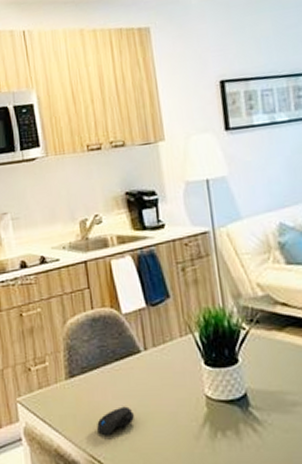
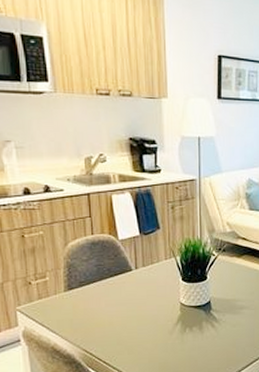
computer mouse: present [97,406,134,436] -> none [91,312,123,335]

